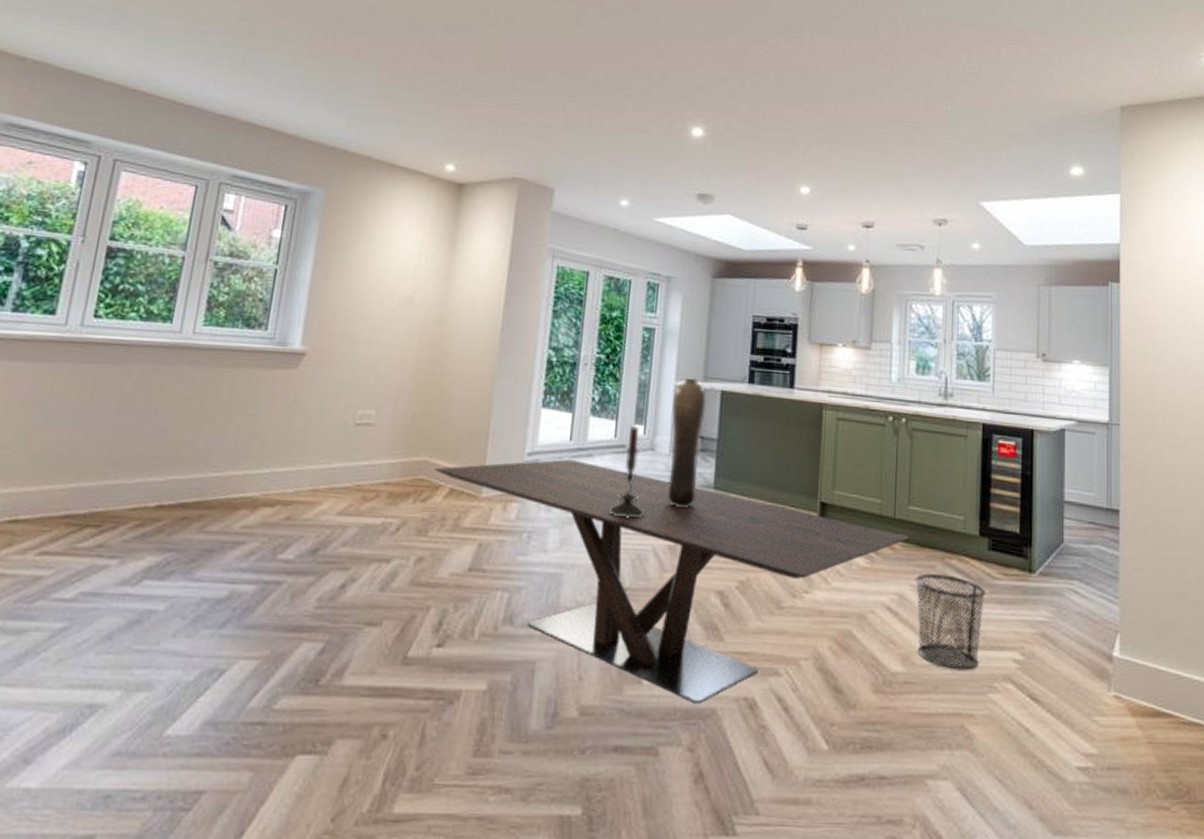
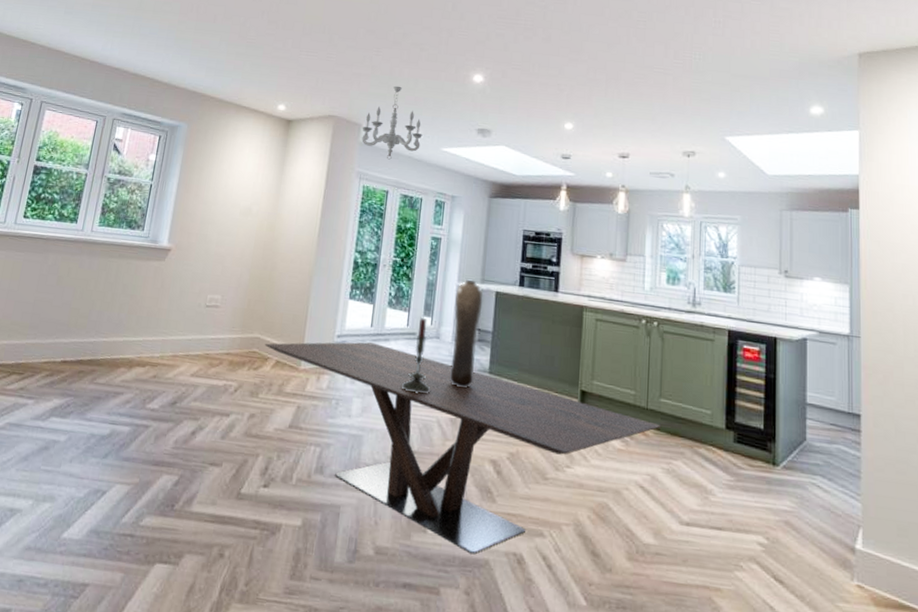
chandelier: none [554,140,631,233] -> present [362,85,423,160]
waste bin: present [915,573,986,671] -> none [666,458,732,549]

